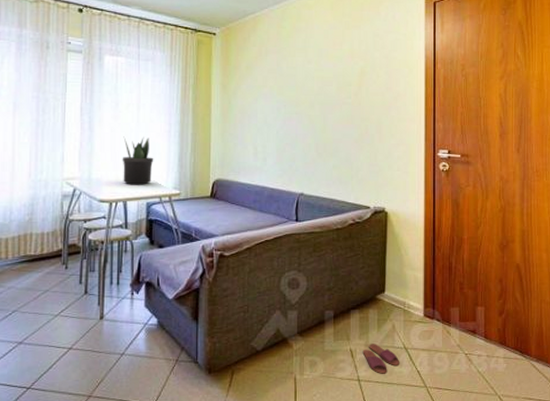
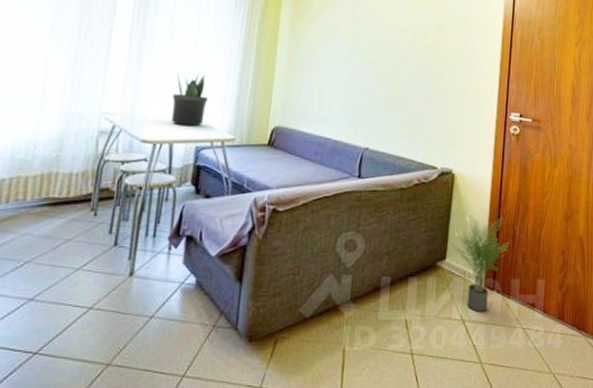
slippers: present [362,344,400,374] -> none [418,314,456,348]
potted plant: none [385,250,445,340] -> present [447,215,509,312]

